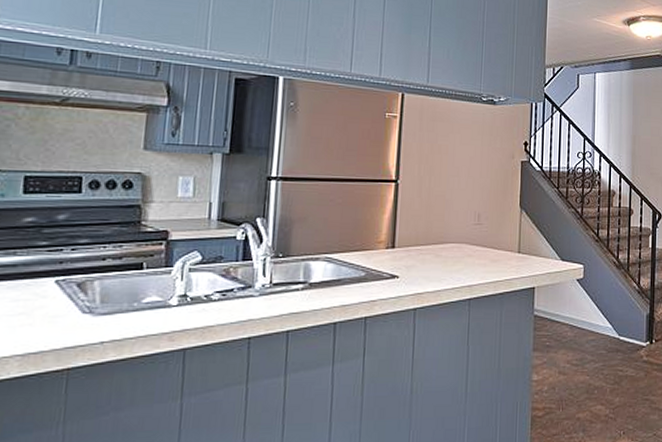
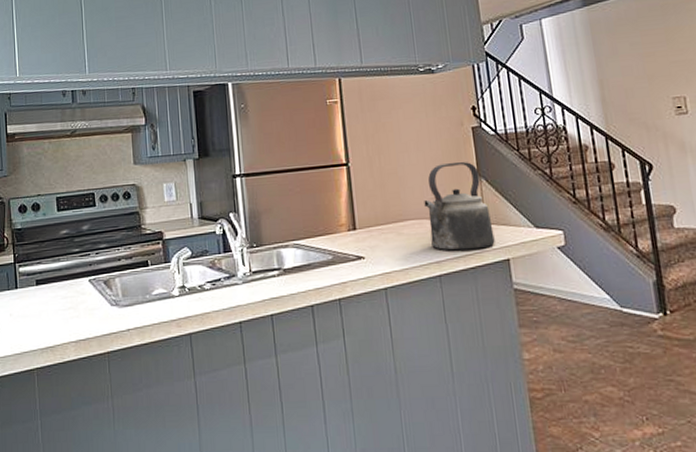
kettle: none [466,191,525,276] -> present [424,161,495,251]

